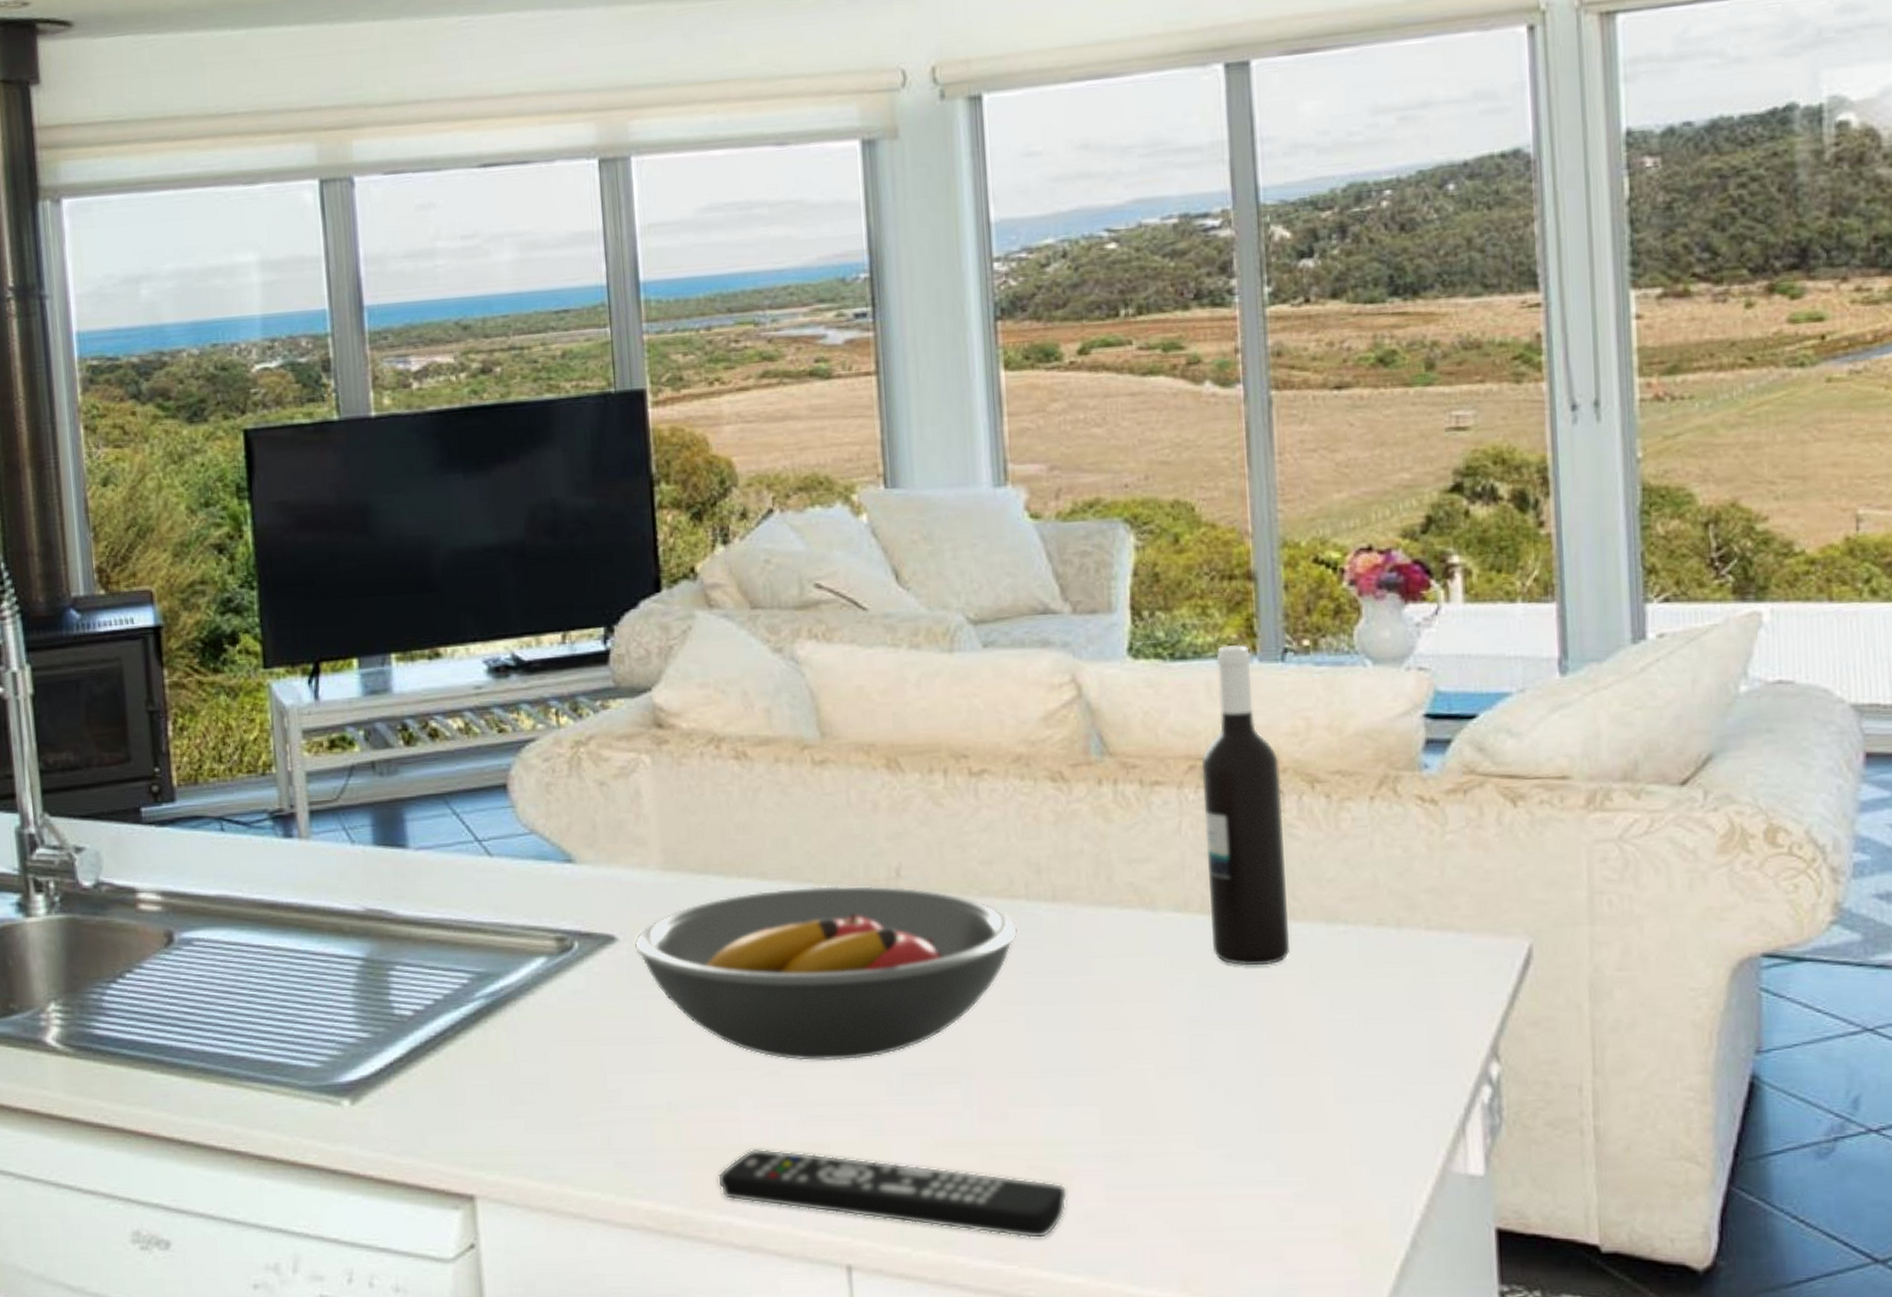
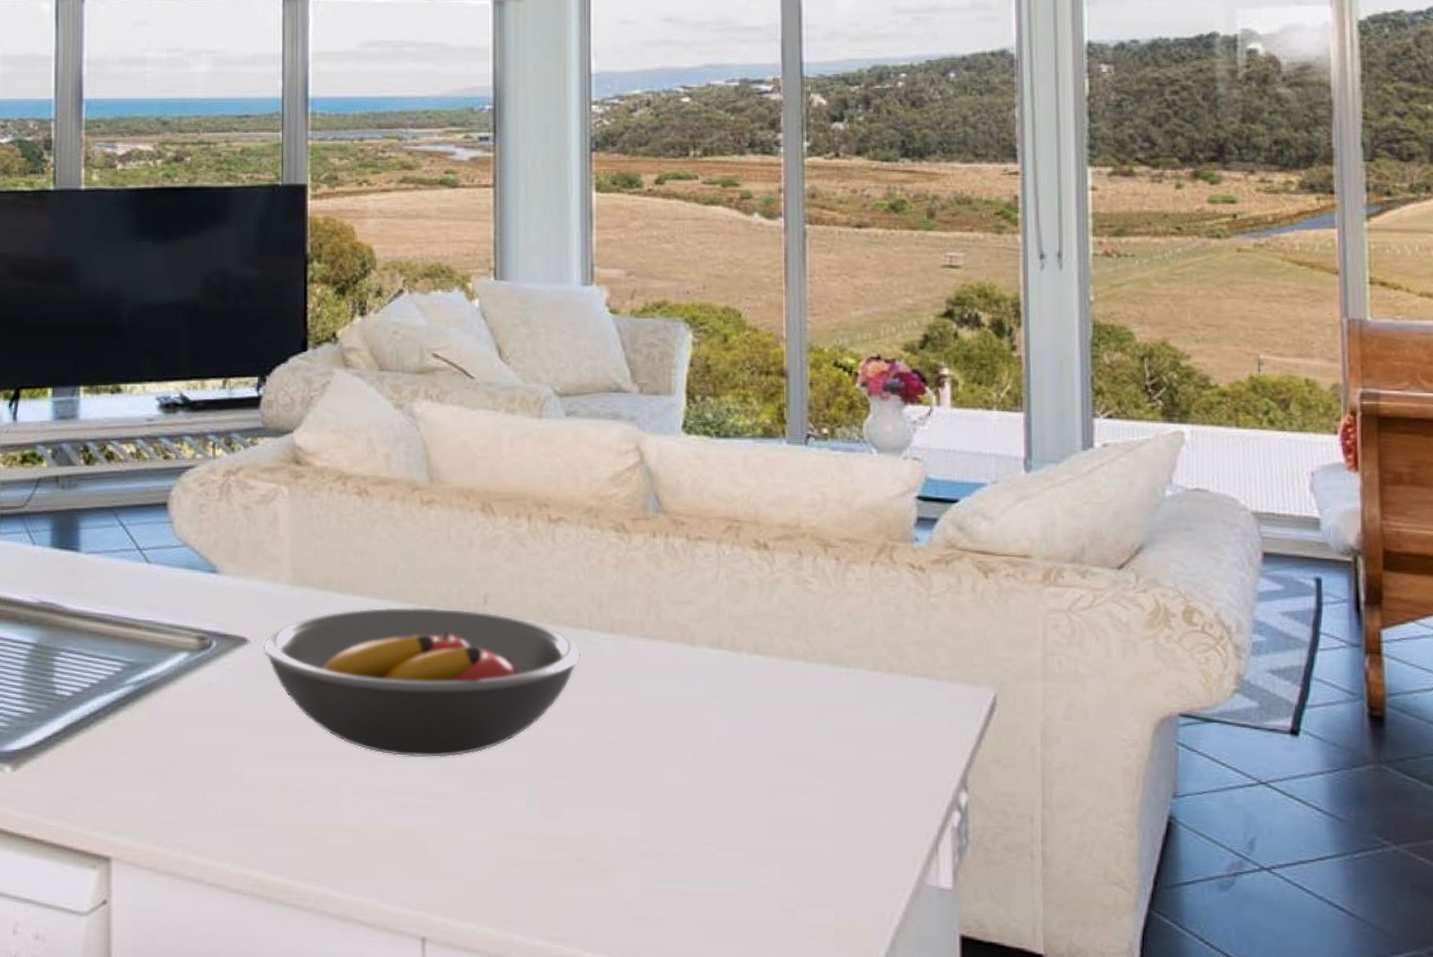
remote control: present [717,1148,1068,1239] -> none [317,830,610,923]
wine bottle: present [1201,644,1291,966] -> none [737,428,802,698]

